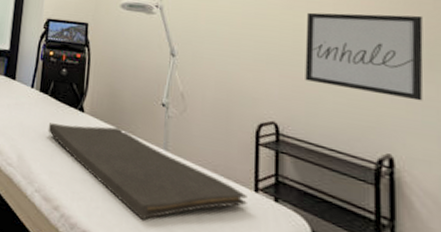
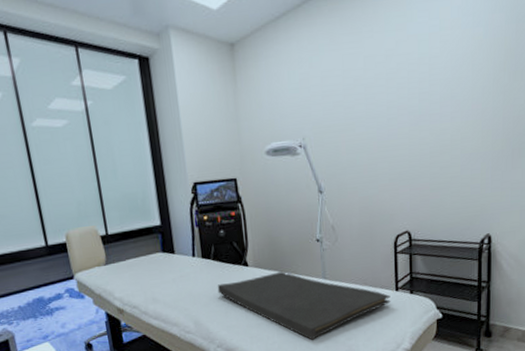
wall art: present [305,12,424,101] -> none [429,110,516,189]

